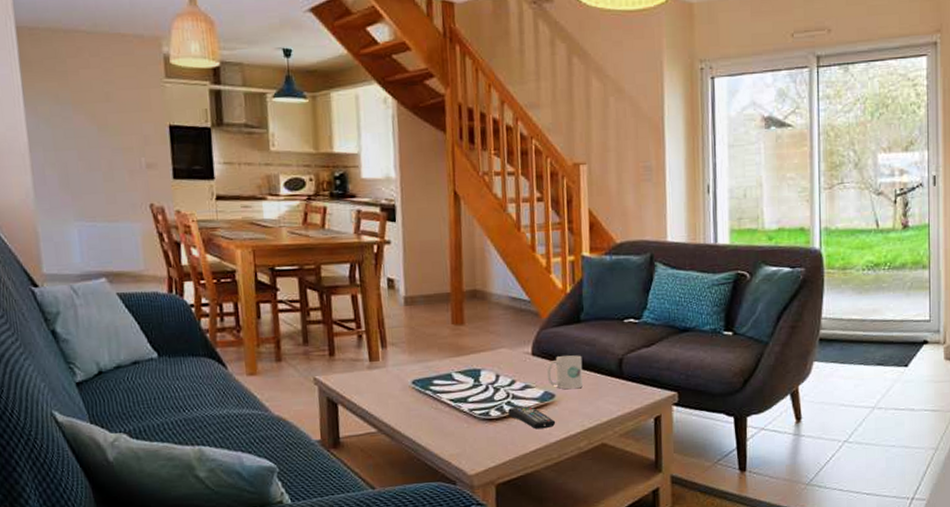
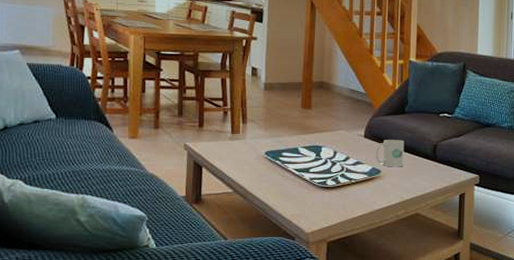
remote control: present [508,405,556,430] -> none [342,178,380,198]

